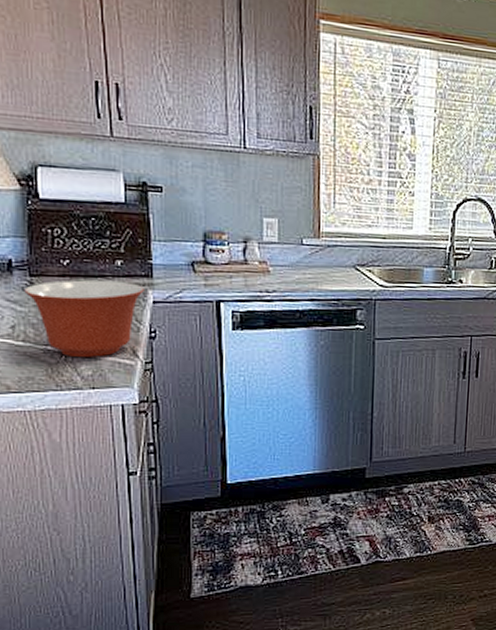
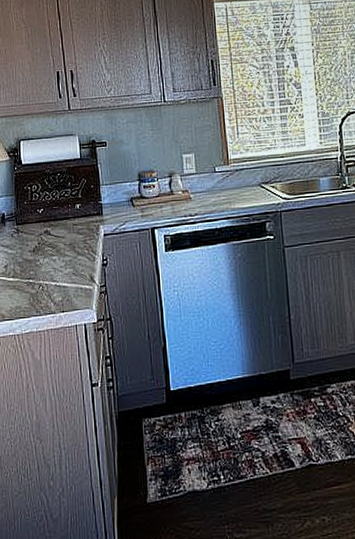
mixing bowl: present [24,280,144,357] -> none [13,221,97,287]

